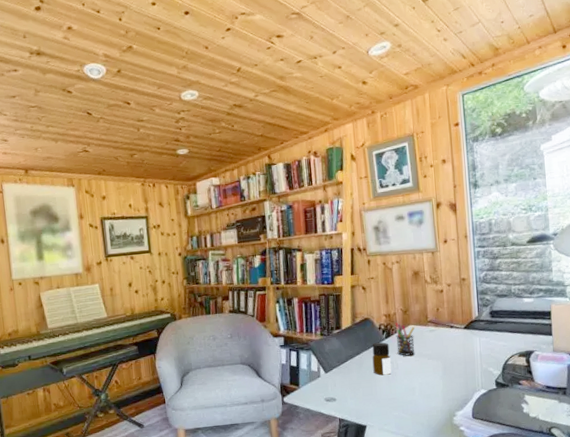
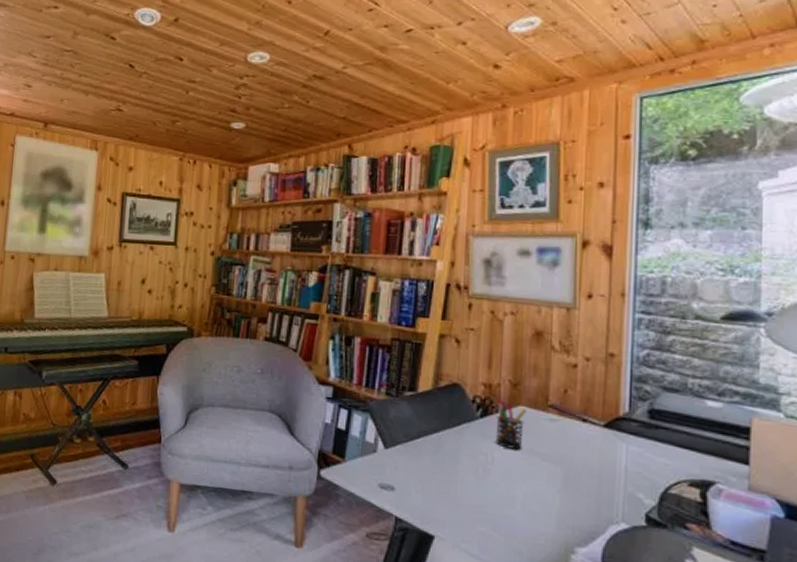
bottle: present [372,342,391,376] -> none [455,420,484,471]

